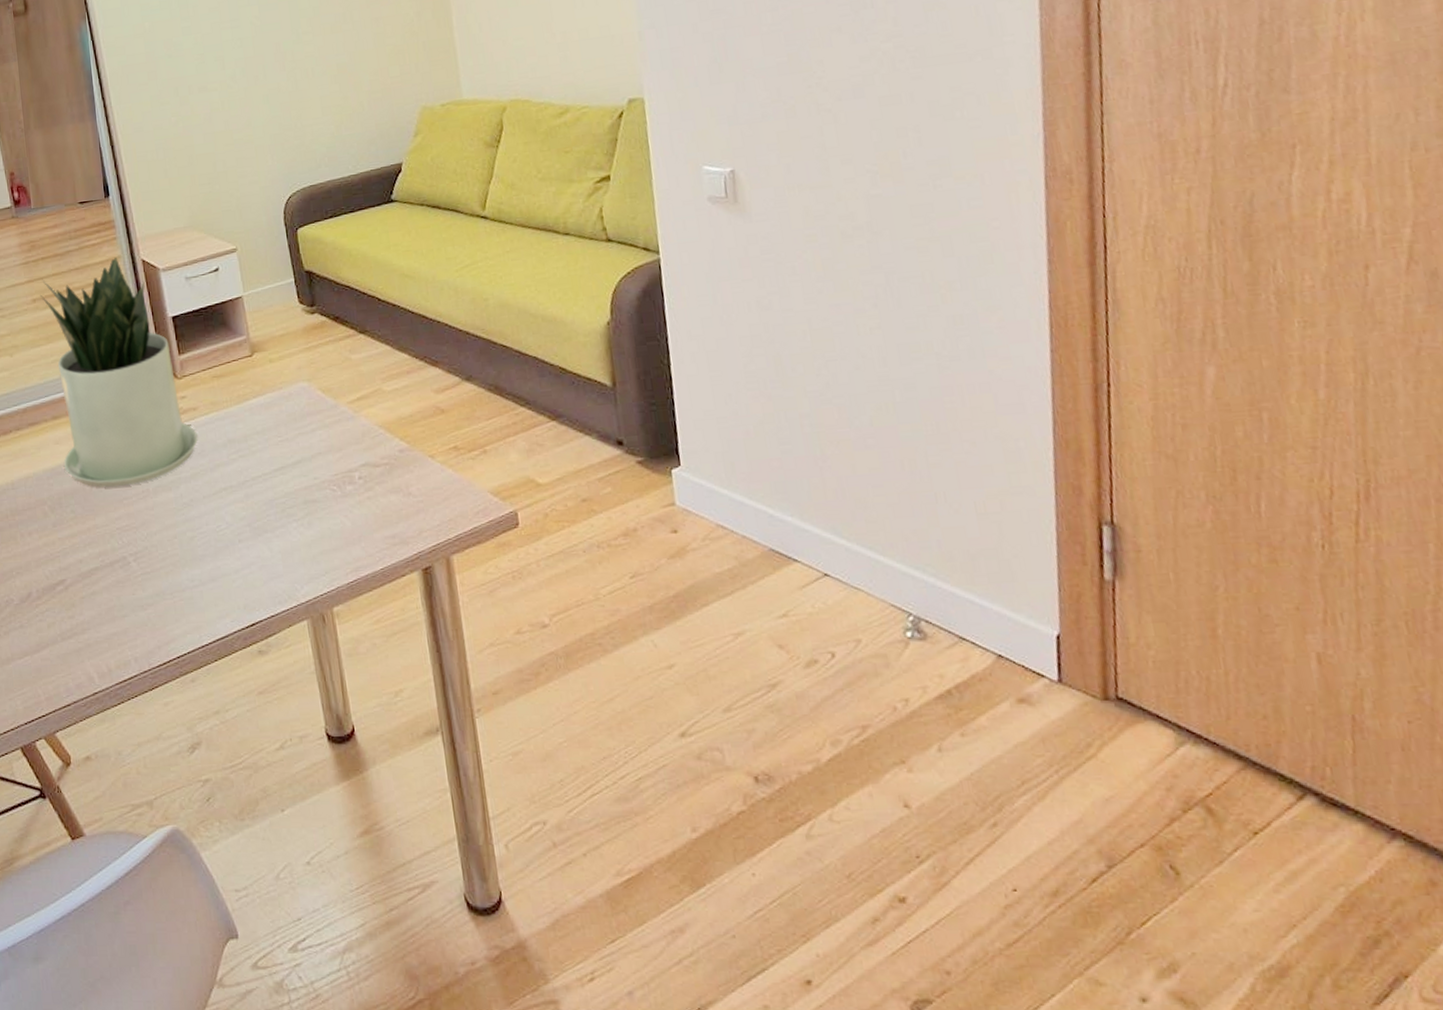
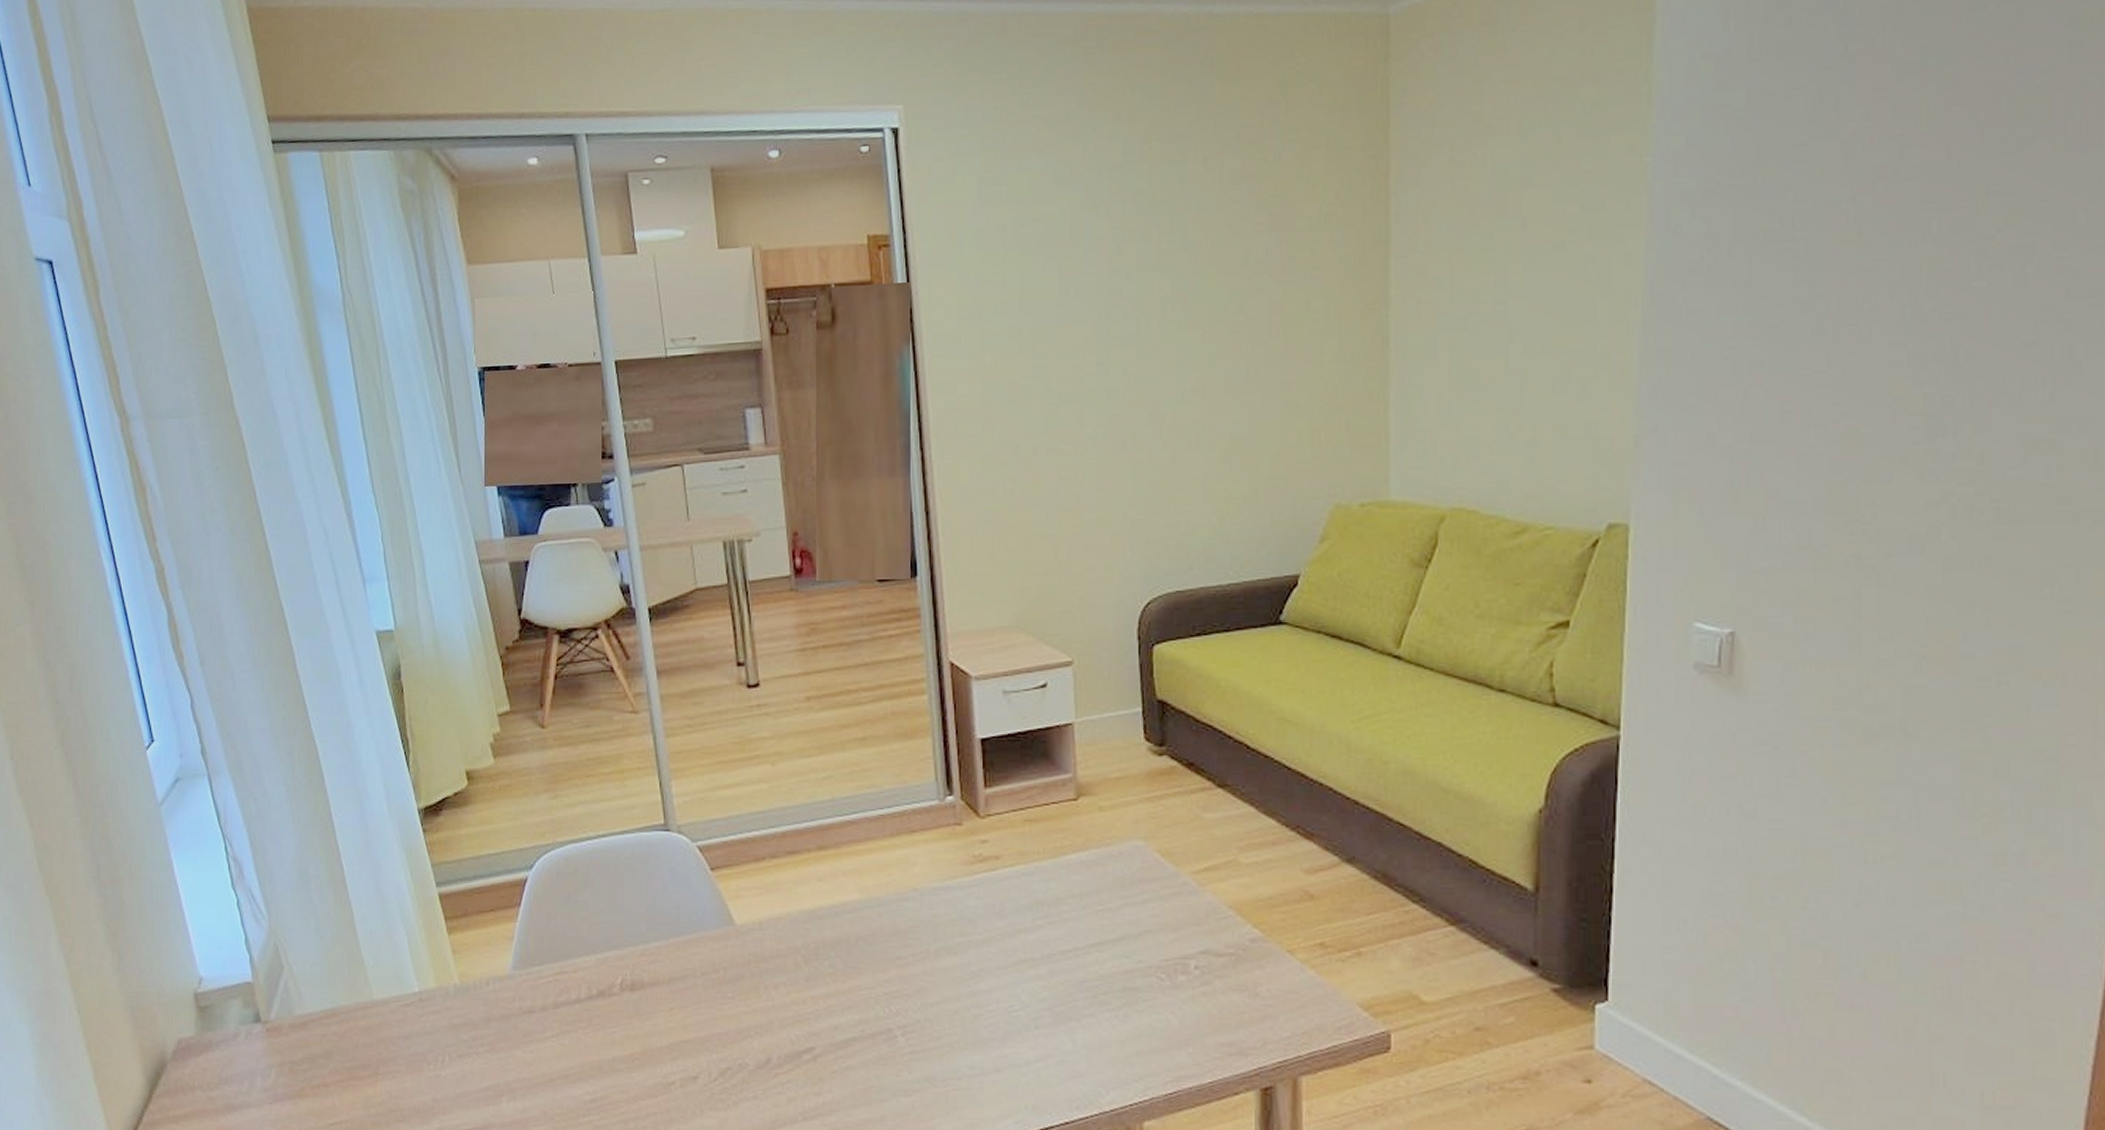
planter: present [40,258,198,488] -> none [816,656,997,943]

